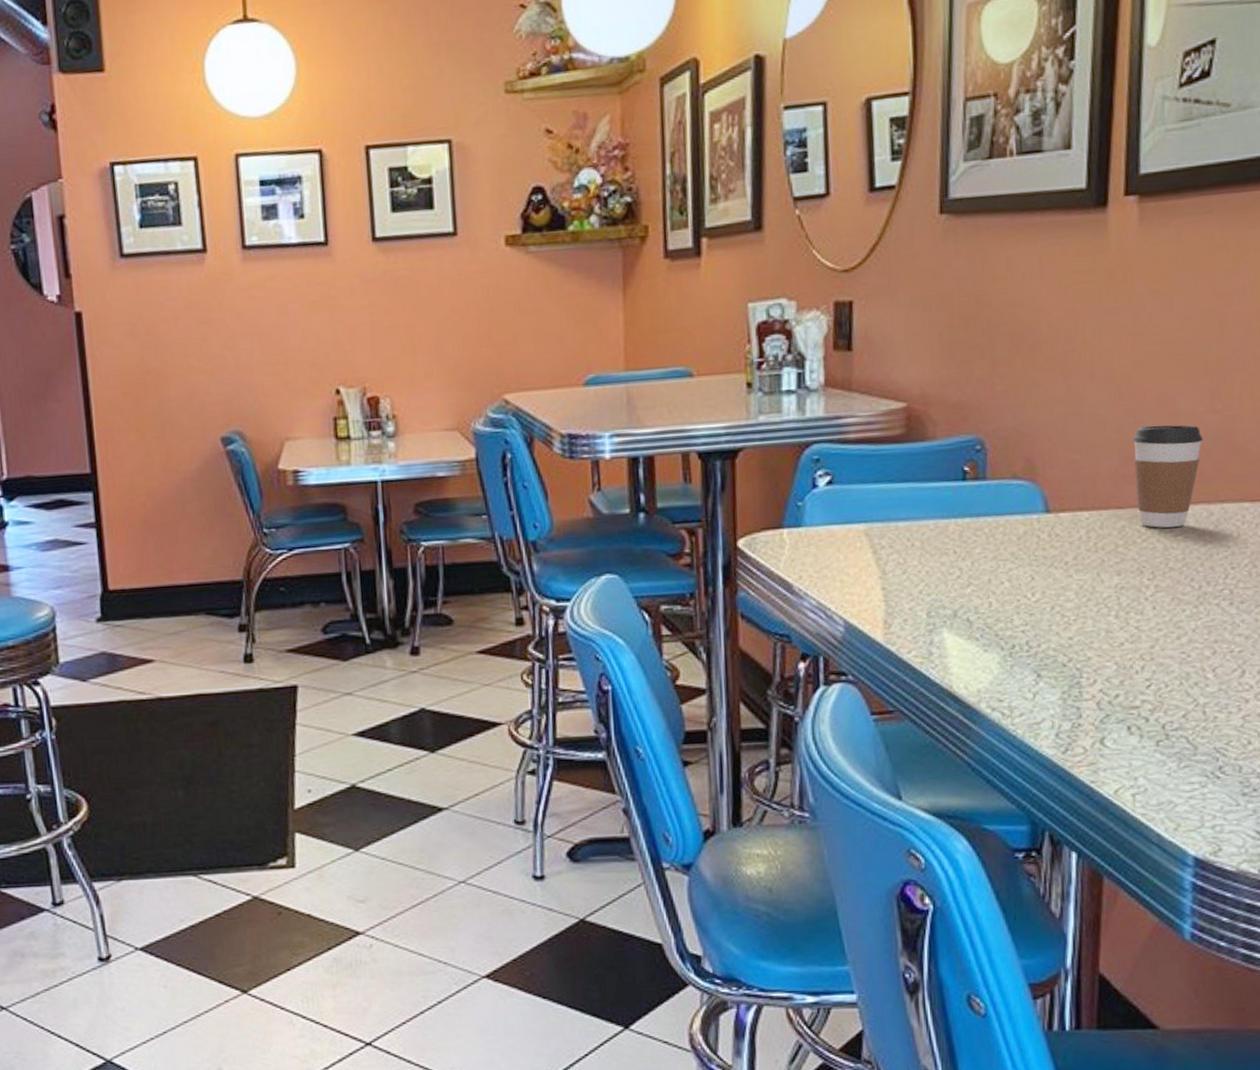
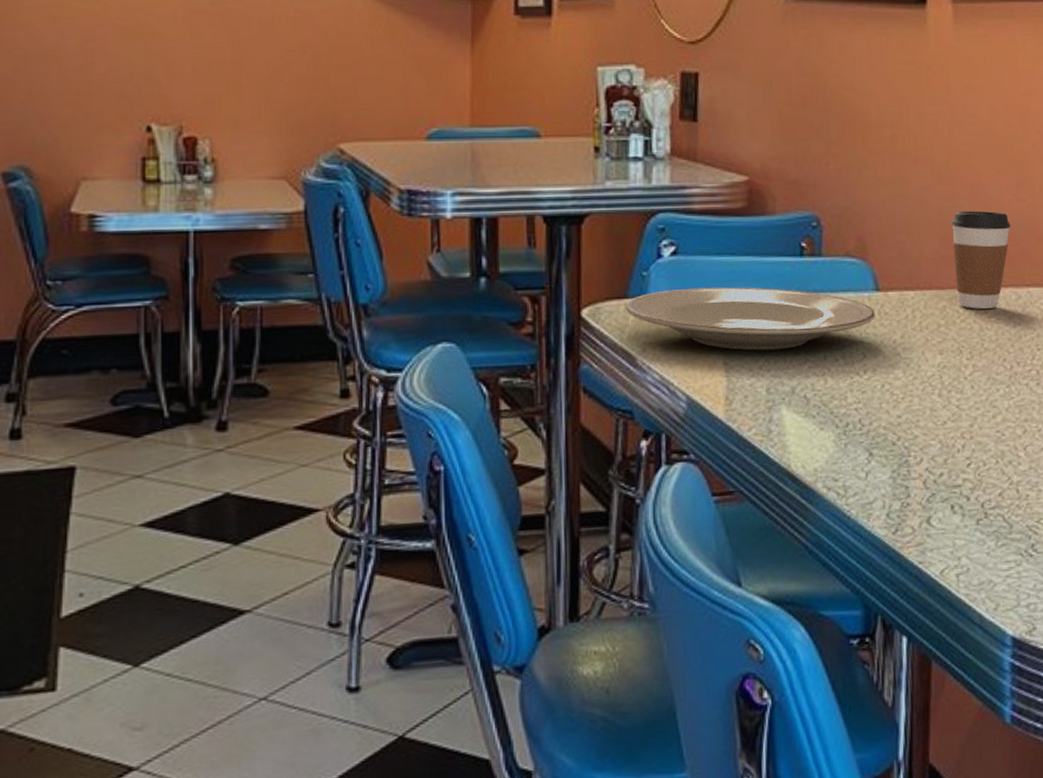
plate: none [780,513,1046,576] -> present [625,287,876,351]

